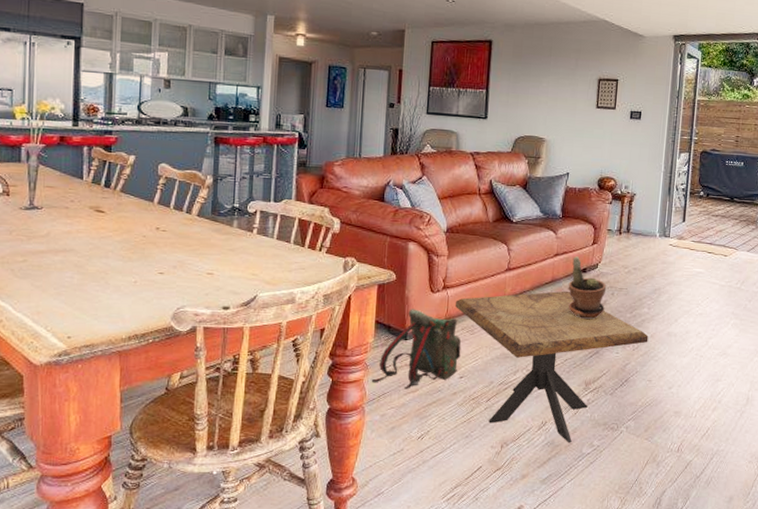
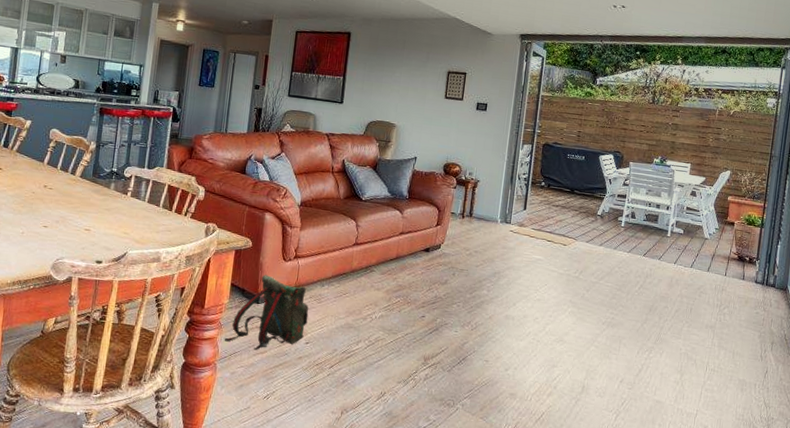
side table: present [456,291,649,443] -> none [305,268,487,416]
potted plant: present [568,256,607,320] -> none [411,236,448,298]

